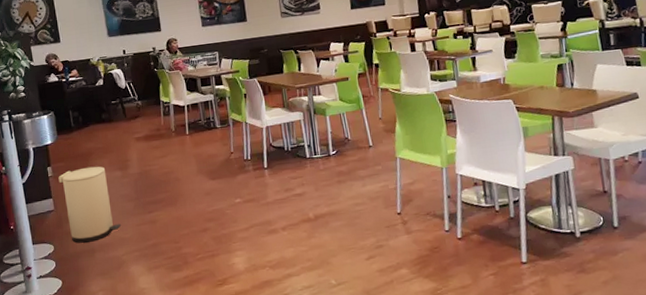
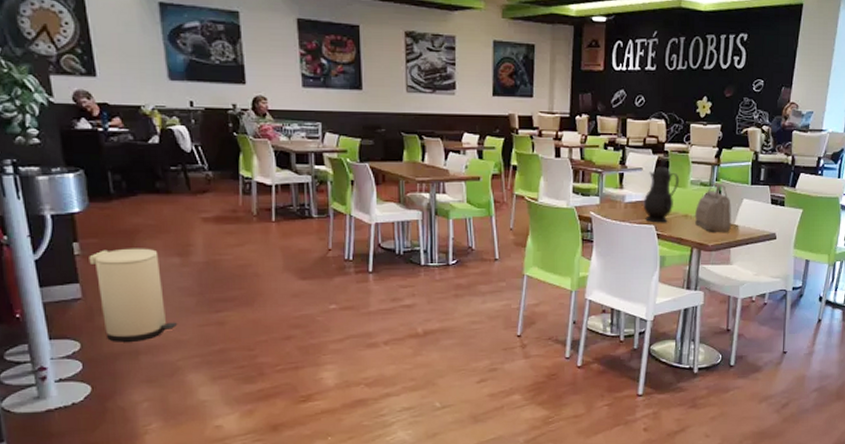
coffeepot: none [497,39,530,97] -> present [643,158,680,223]
handbag: none [549,53,589,99] -> present [694,183,731,232]

